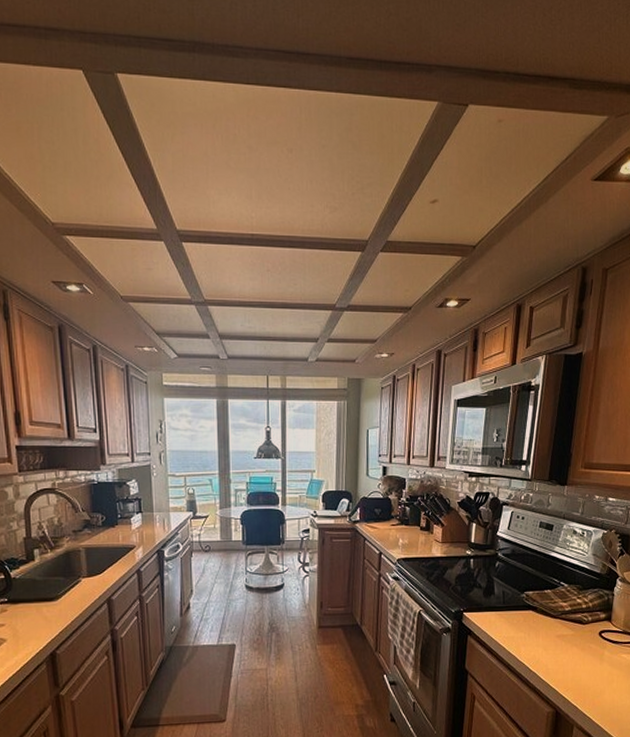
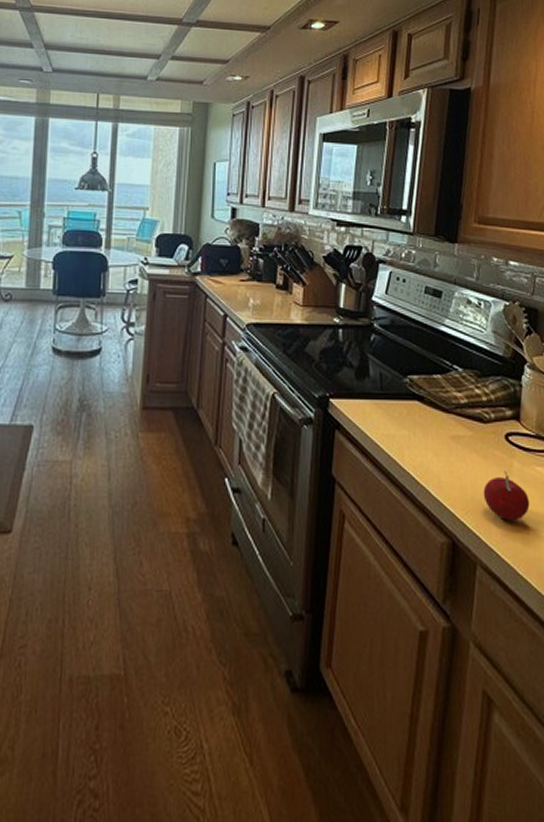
fruit: none [580,659,616,694] -> present [483,471,530,521]

